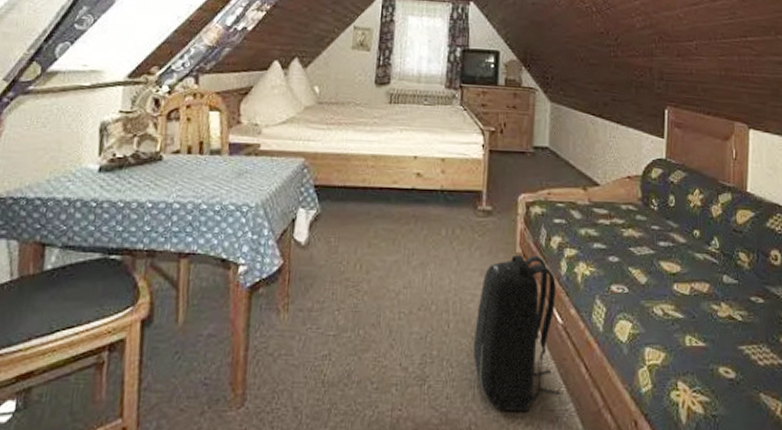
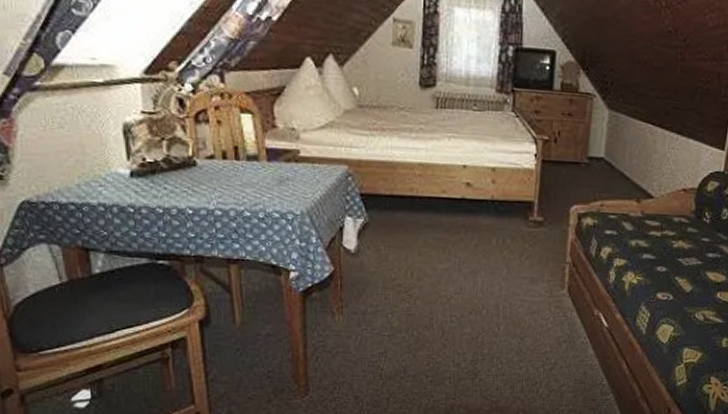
backpack: present [473,254,561,411] -> none [521,263,604,400]

